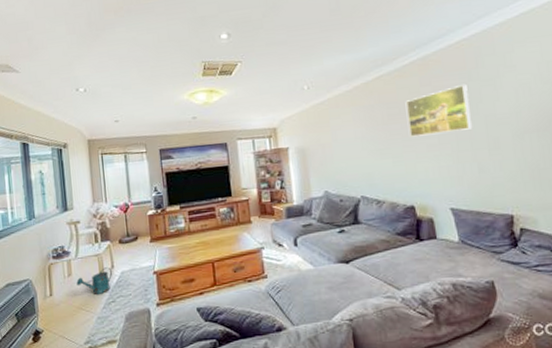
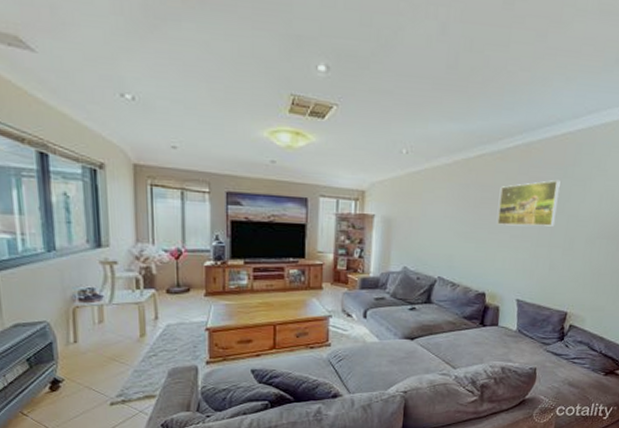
watering can: present [76,267,112,296] -> none [109,318,155,347]

